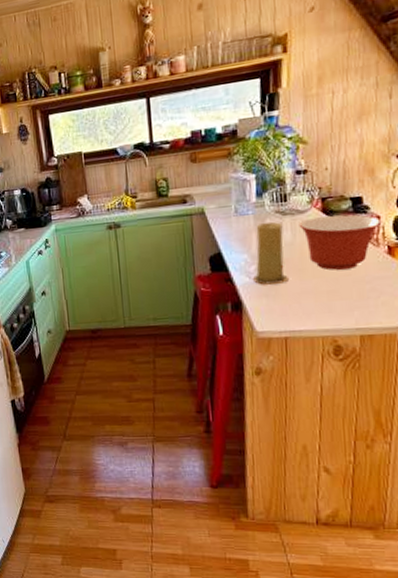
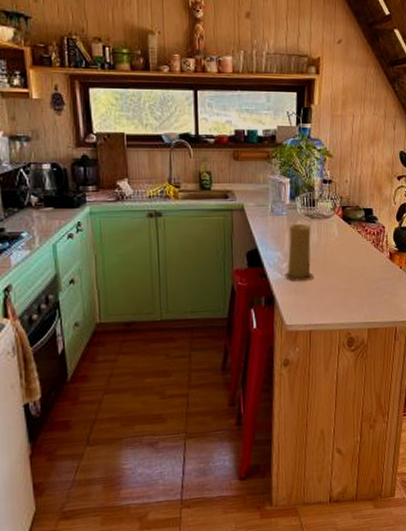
mixing bowl: present [299,214,381,270] -> none [324,223,385,271]

